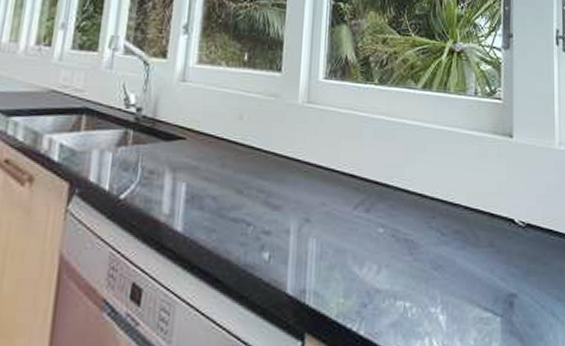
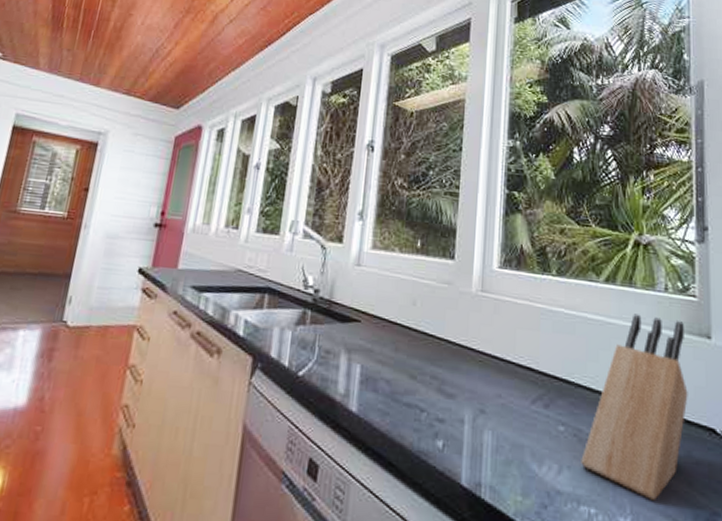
knife block: none [398,117,492,289] -> present [581,313,688,500]

